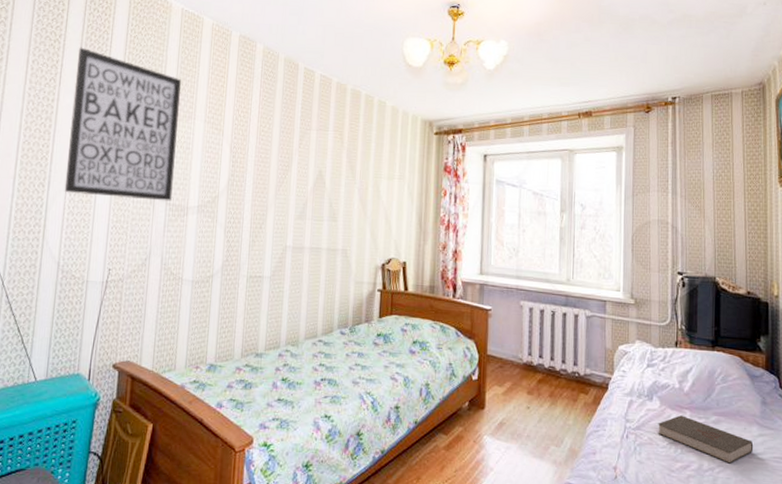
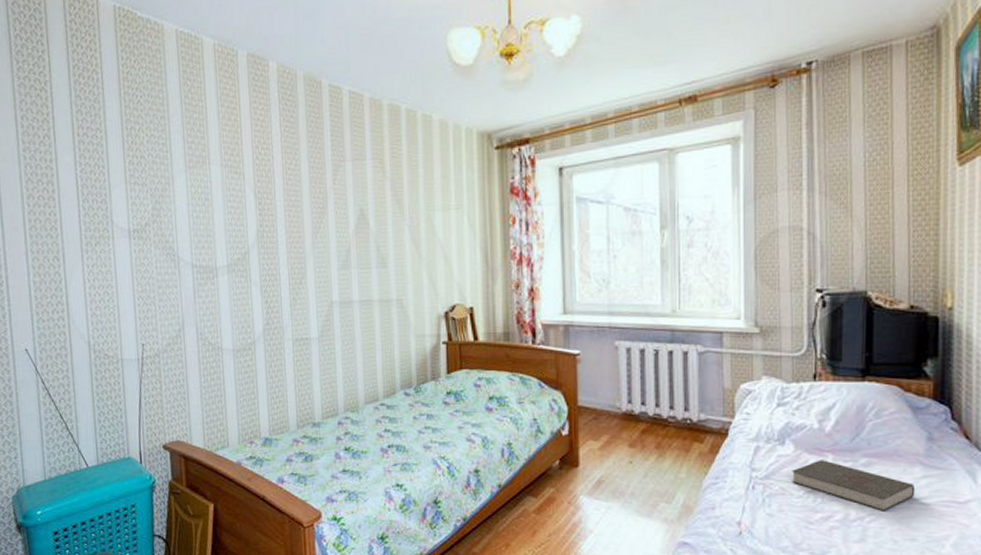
wall art: present [64,47,182,201] -> none [69,93,199,265]

